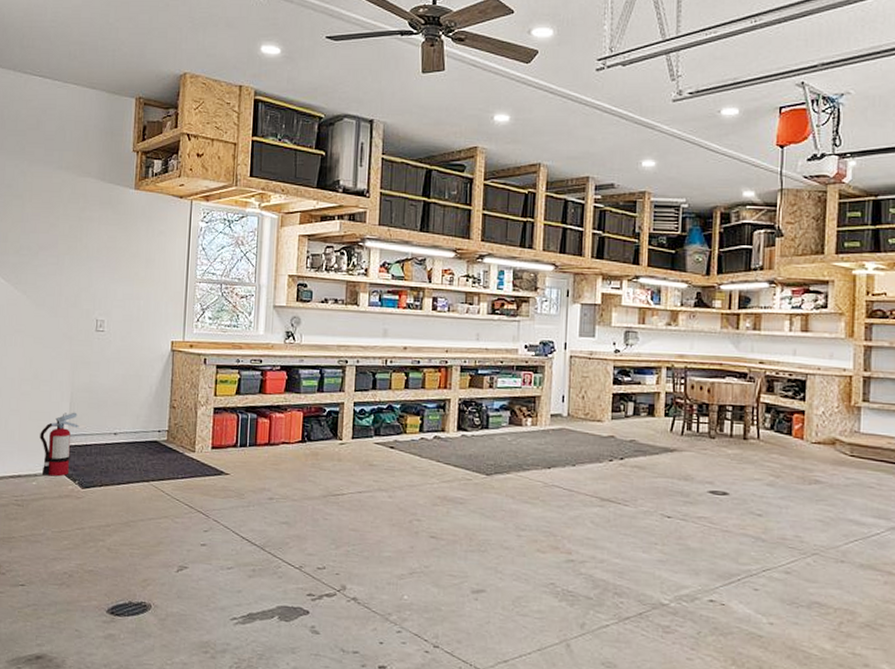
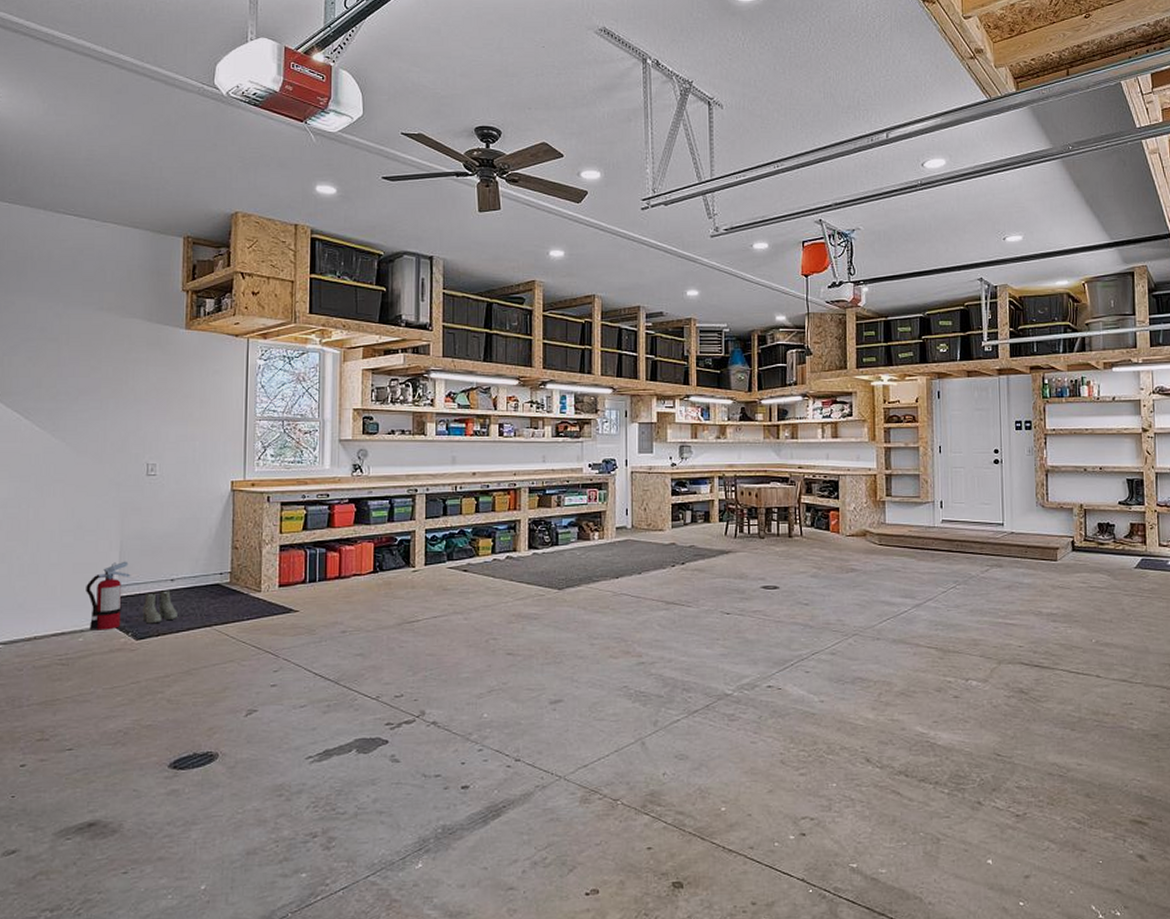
boots: none [88,442,119,475] -> present [142,589,178,624]

